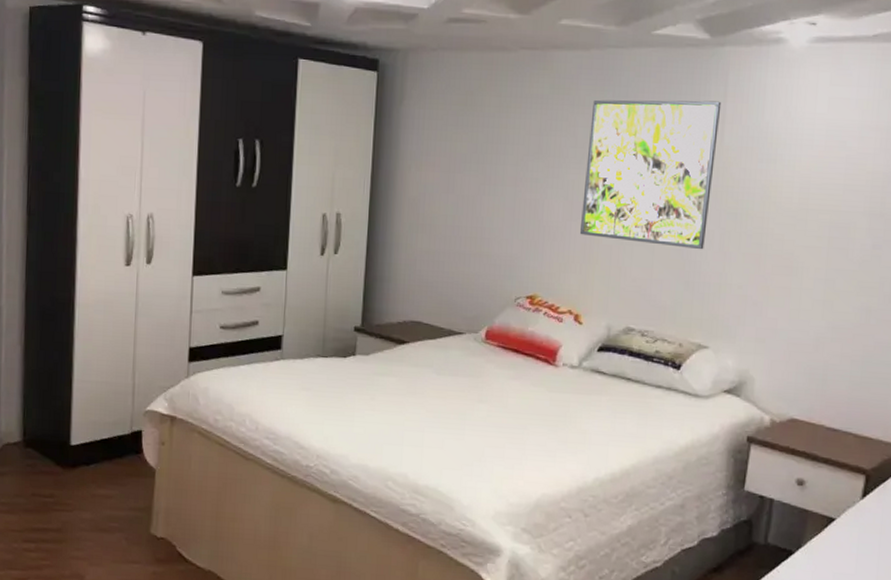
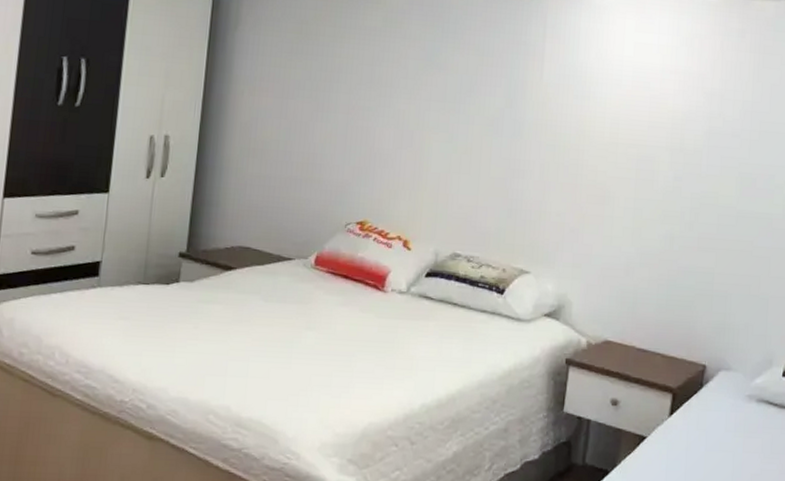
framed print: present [580,99,722,250] -> none [410,34,541,179]

